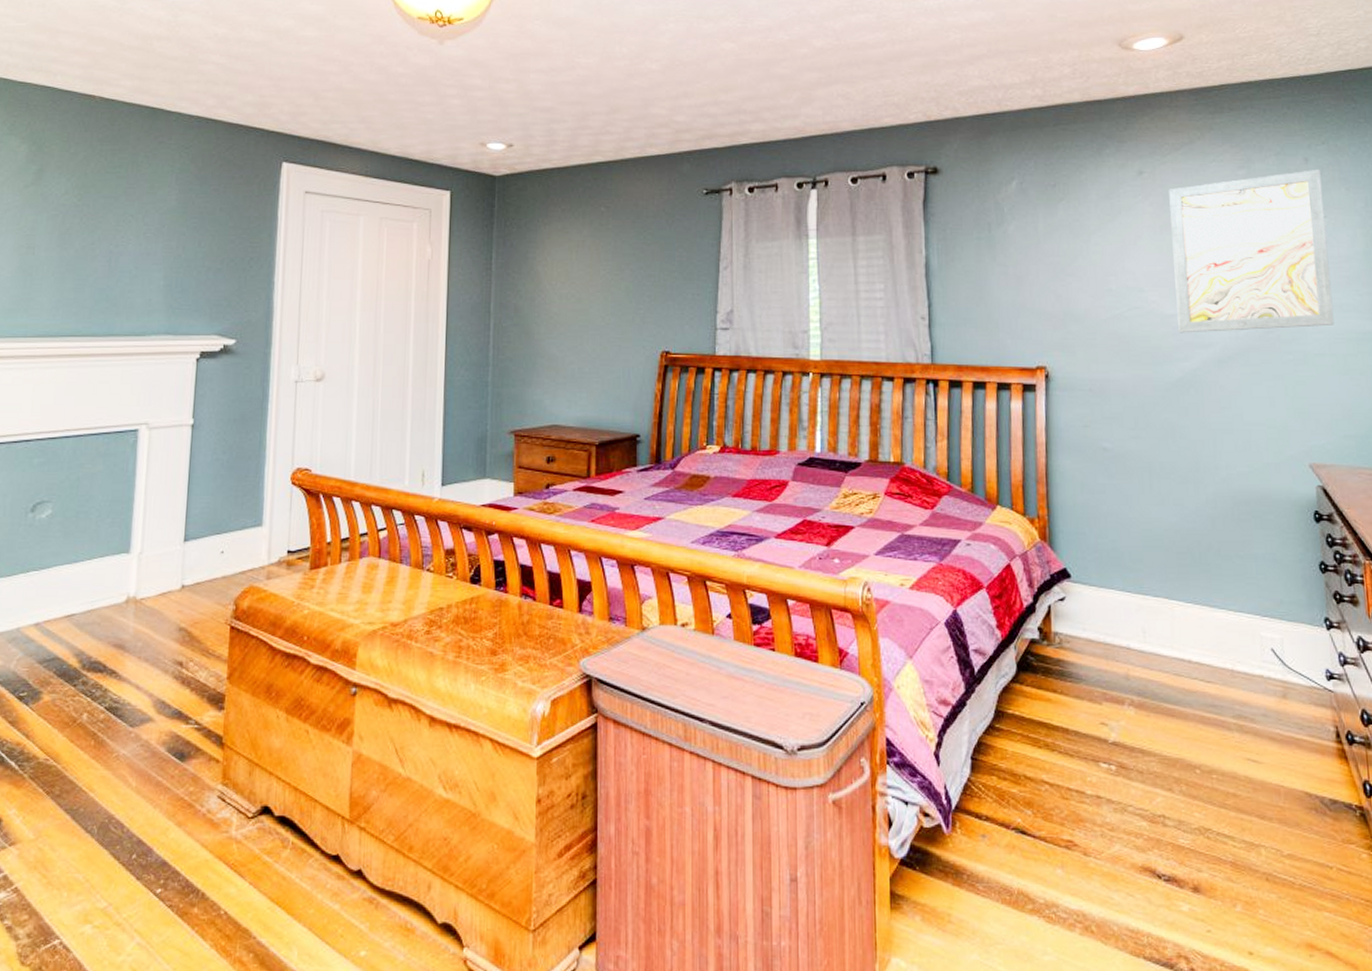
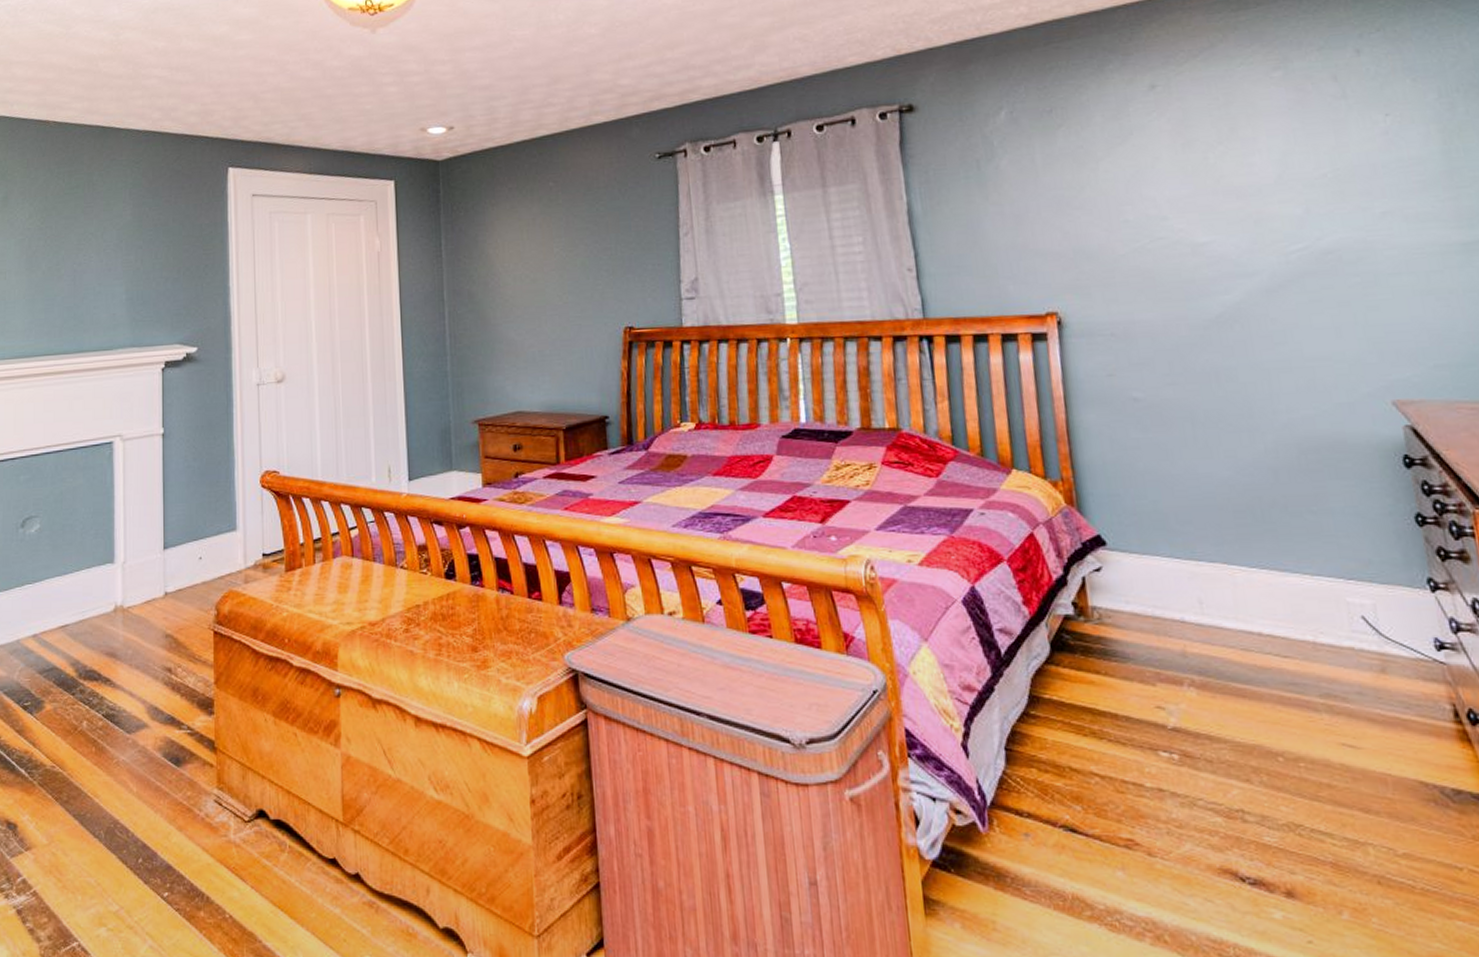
wall art: present [1169,170,1334,333] -> none [1189,61,1411,263]

